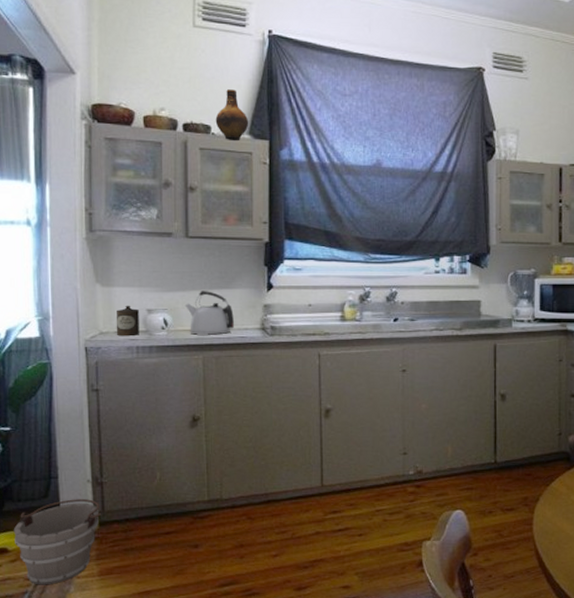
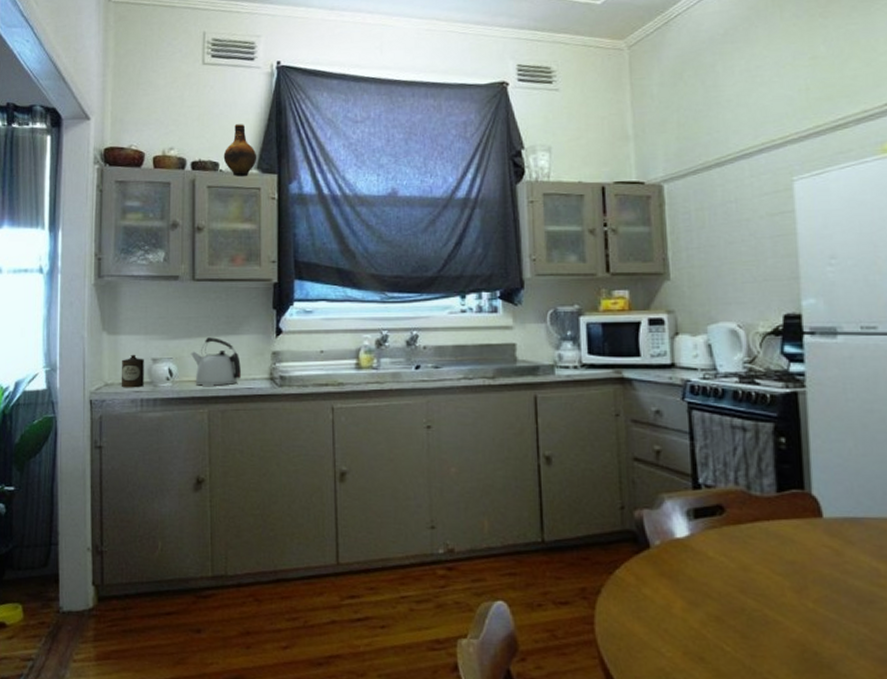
bucket: present [13,499,101,585] -> none [12,569,100,668]

